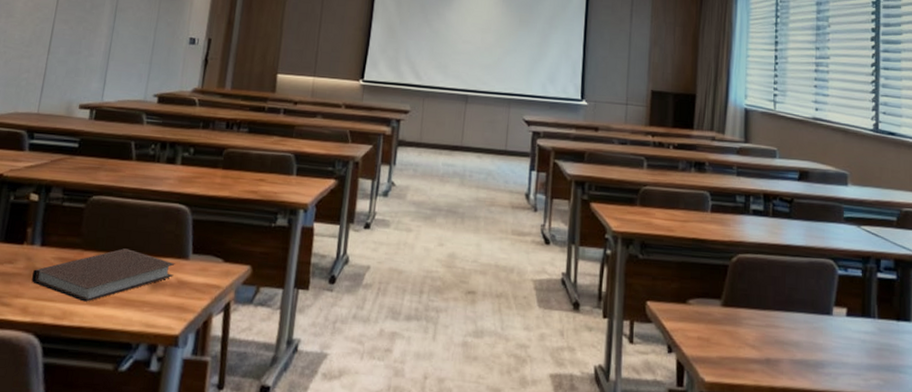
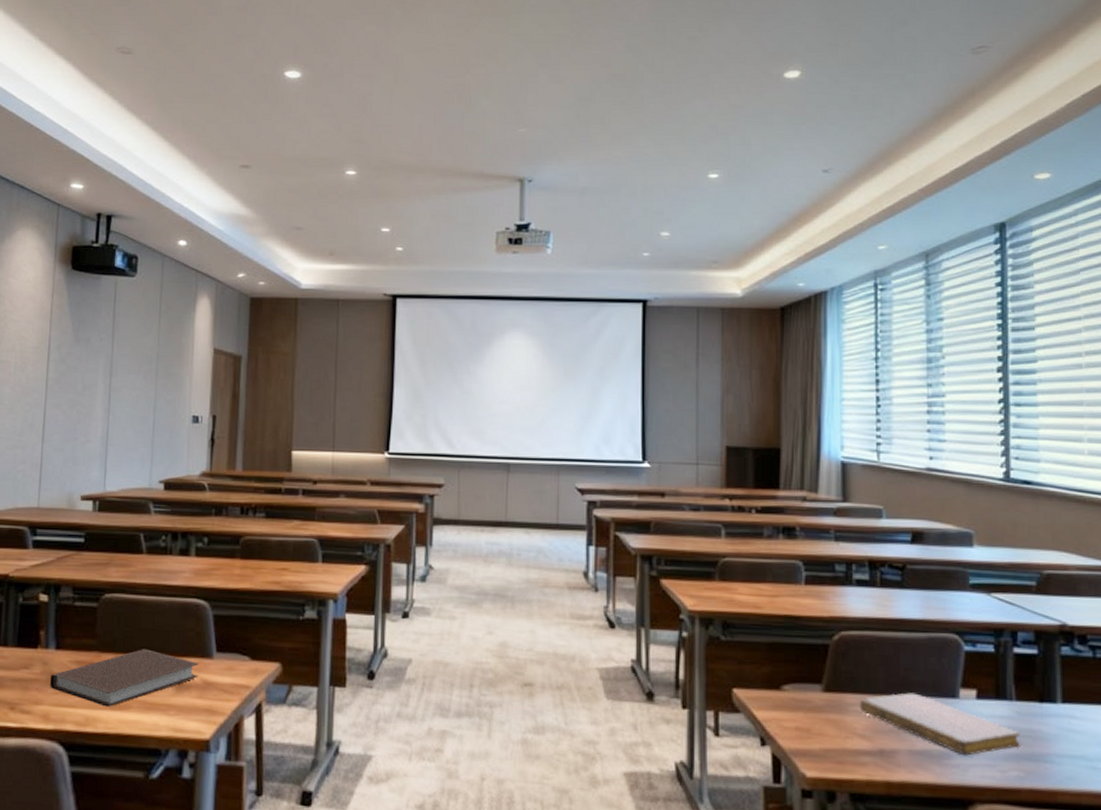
notebook: none [751,309,880,366] -> present [859,692,1020,756]

